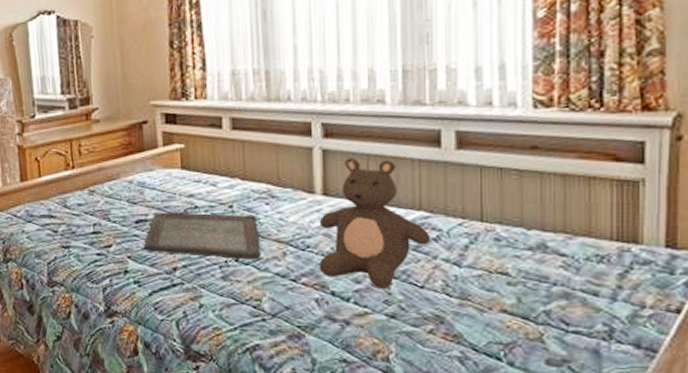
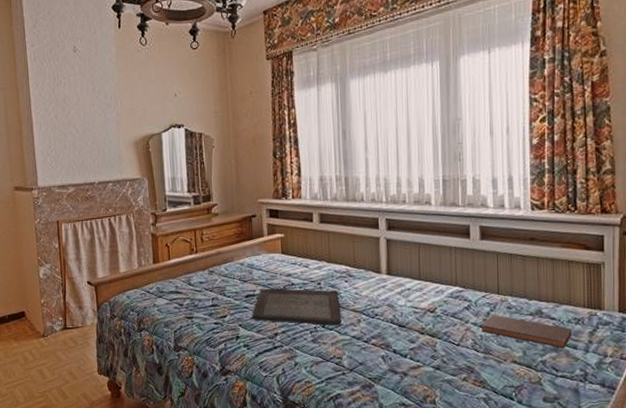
teddy bear: present [319,157,431,289] -> none [384,245,464,347]
book: none [456,249,592,295] -> present [481,315,572,349]

